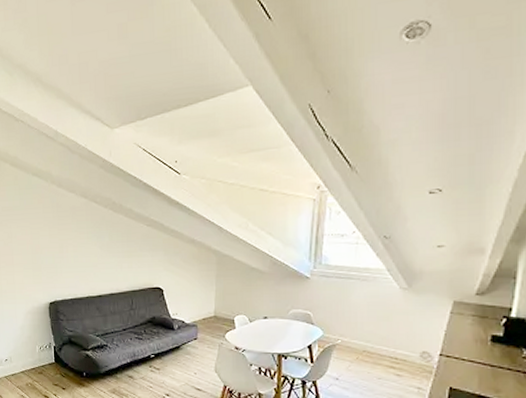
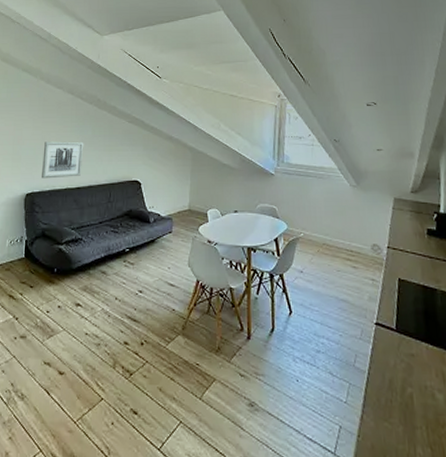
wall art: none [62,249,102,287] -> present [42,141,84,179]

